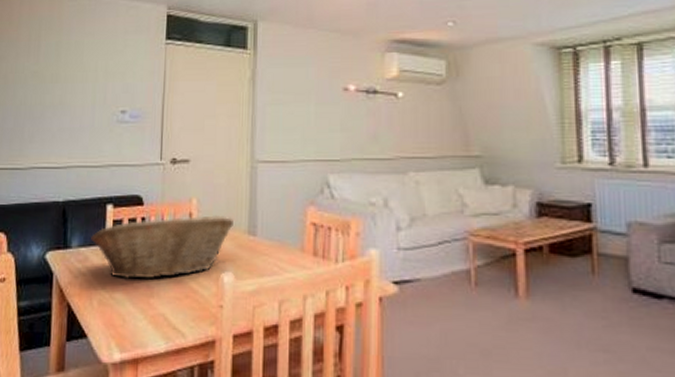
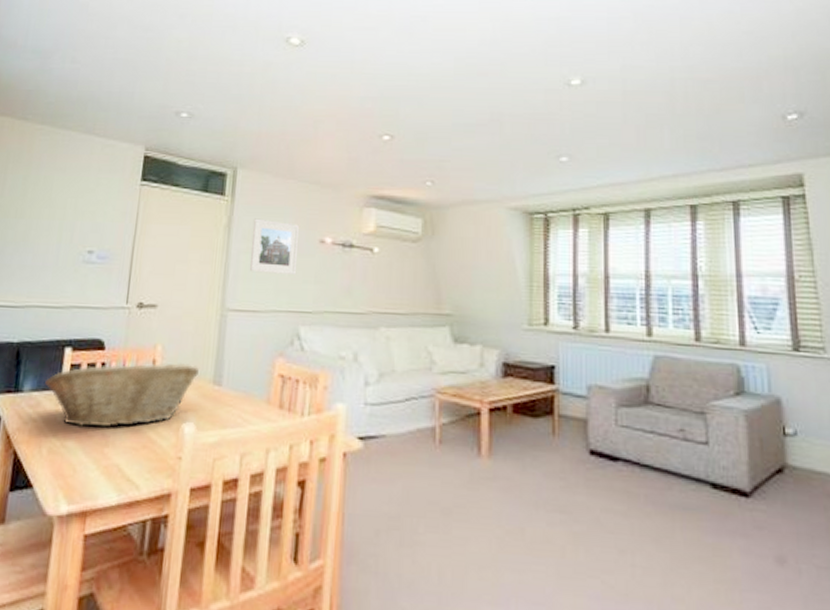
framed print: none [275,70,323,124] -> present [249,218,299,275]

